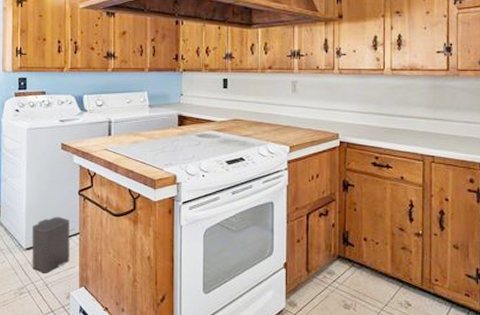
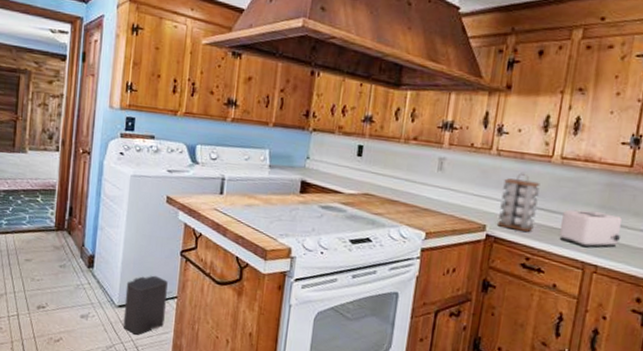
spice rack: none [348,86,378,136] -> present [498,172,540,232]
toaster: none [400,110,448,142] -> present [559,209,623,248]

